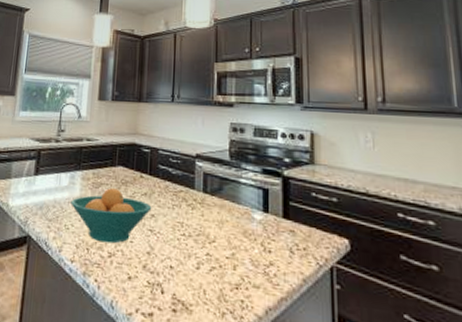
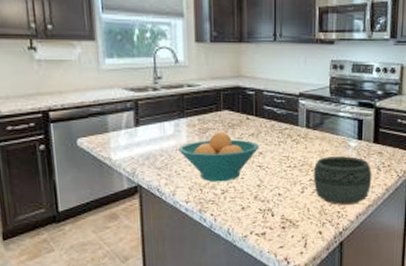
bowl: none [210,228,284,294] -> present [313,156,372,205]

